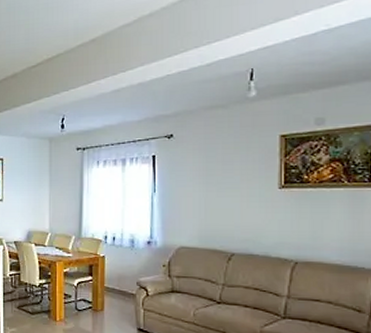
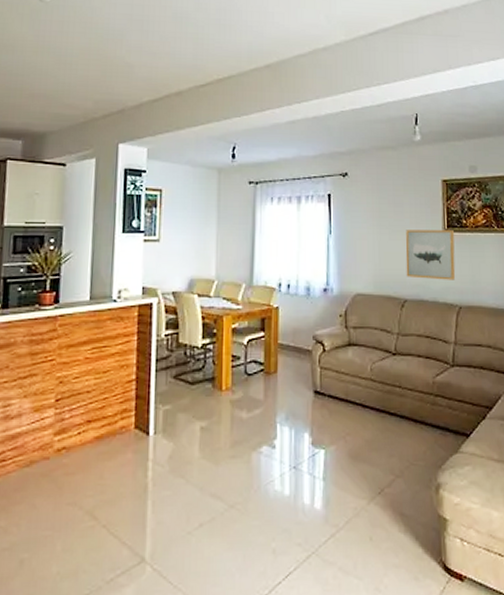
wall art: none [234,186,292,236] -> present [405,230,456,280]

